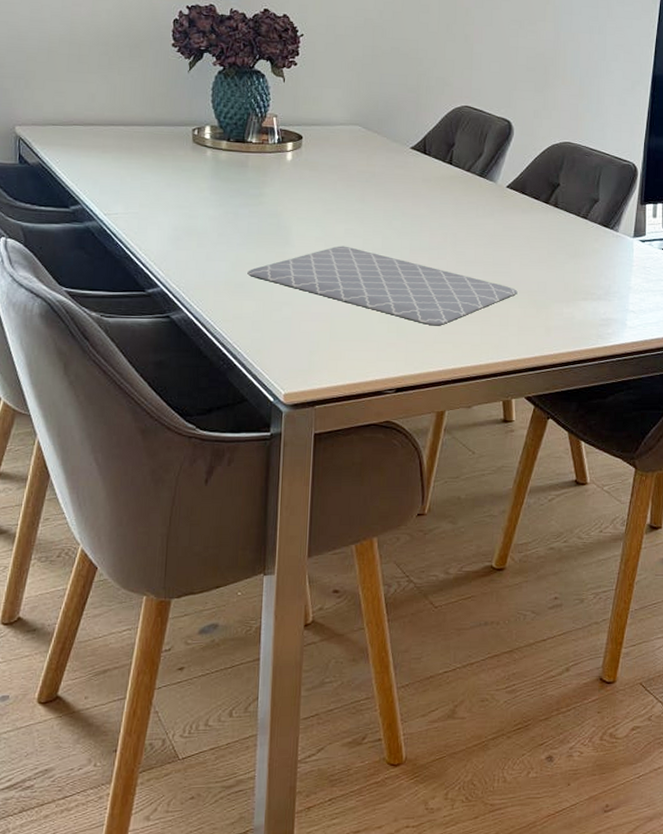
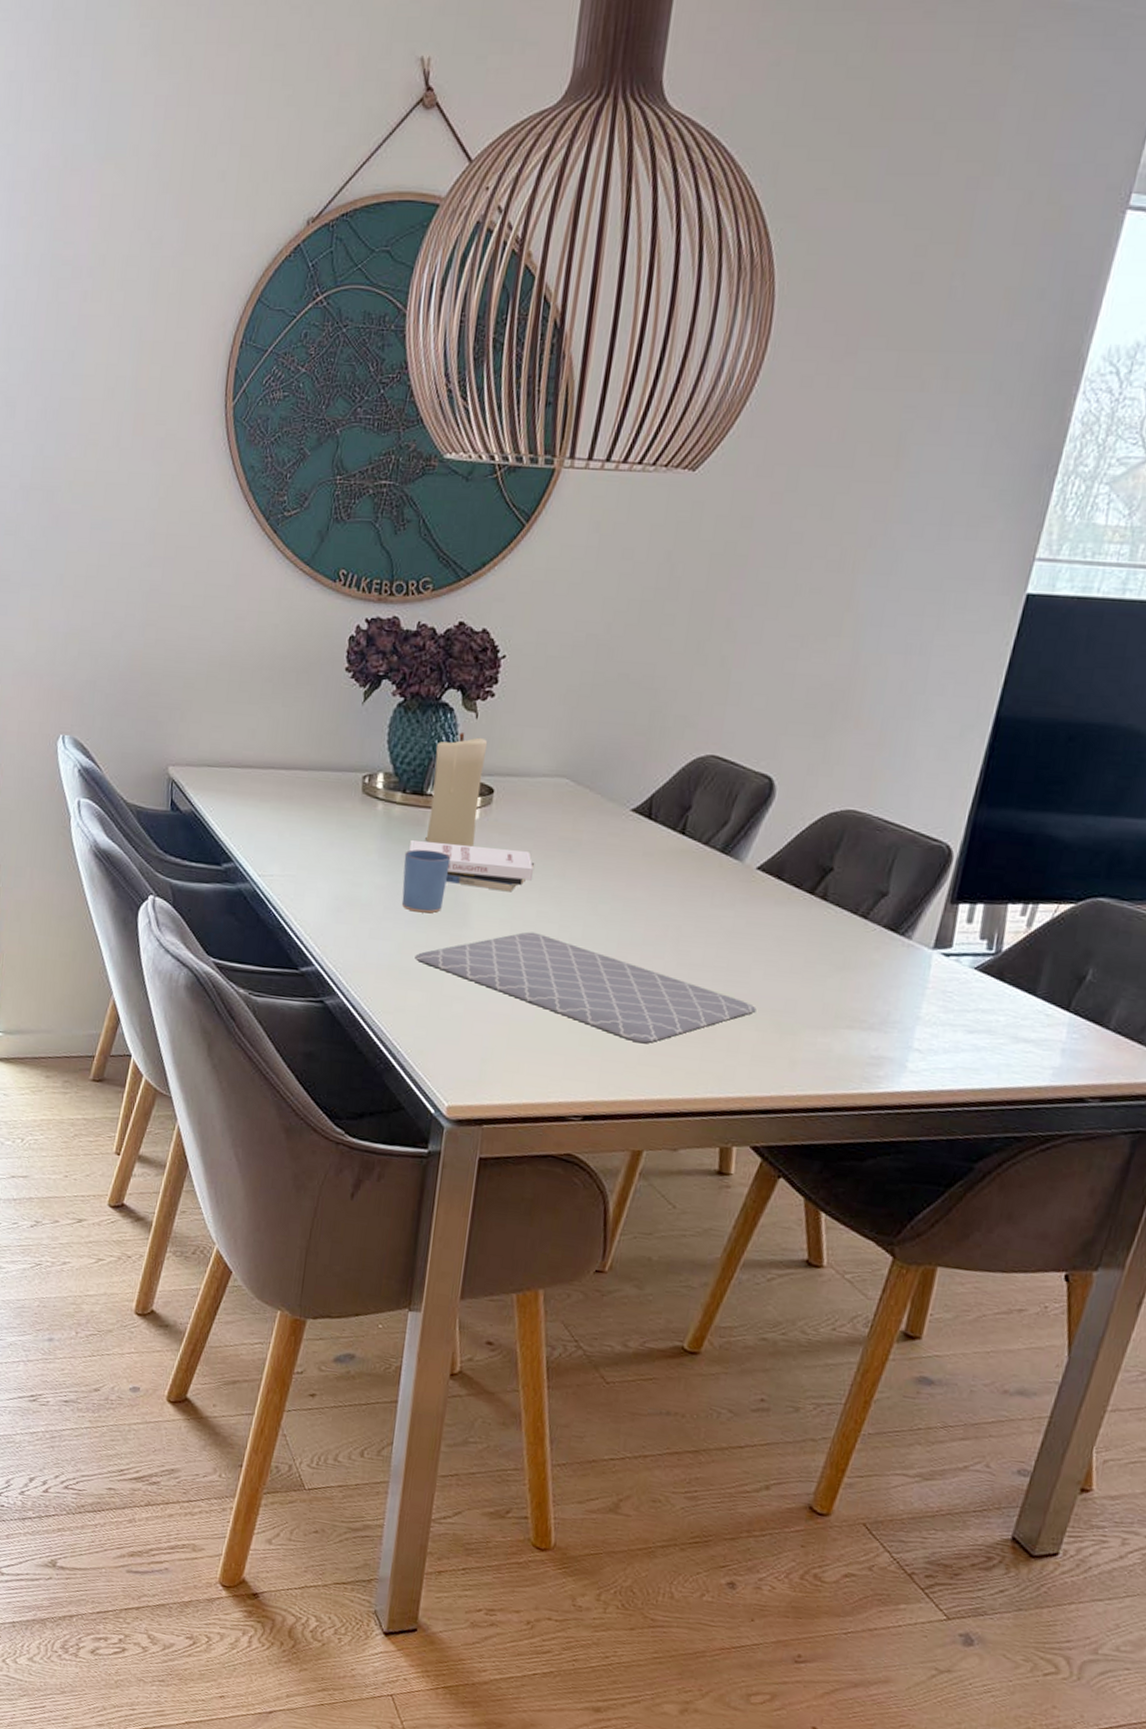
mug: none [232,185,272,237] -> present [401,849,451,914]
books: none [236,178,340,216] -> present [409,839,535,892]
candle: none [249,93,295,181] -> present [425,732,488,847]

